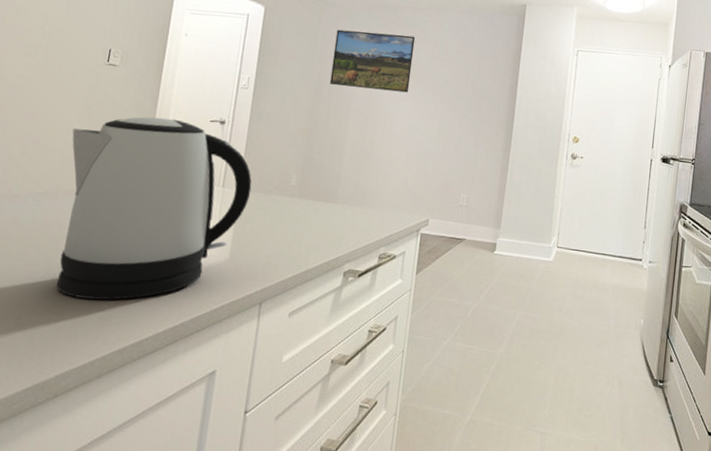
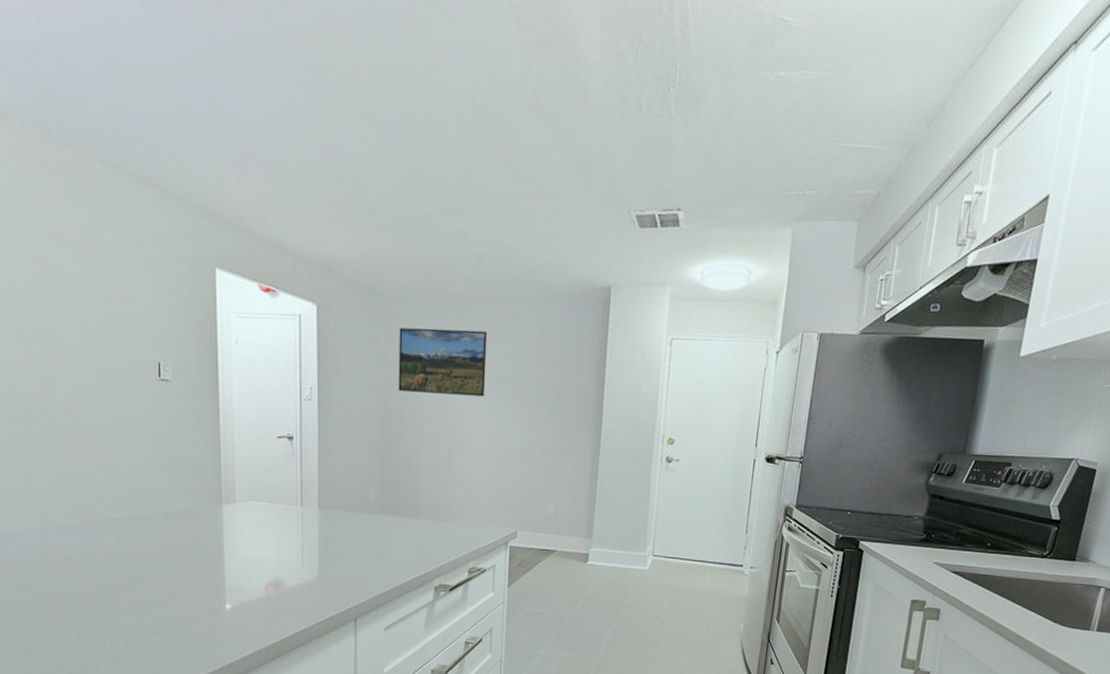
kettle: present [56,116,252,301] -> none [138,435,331,621]

